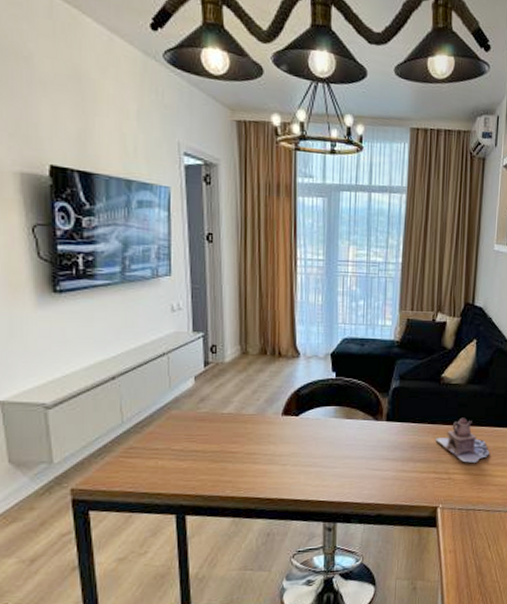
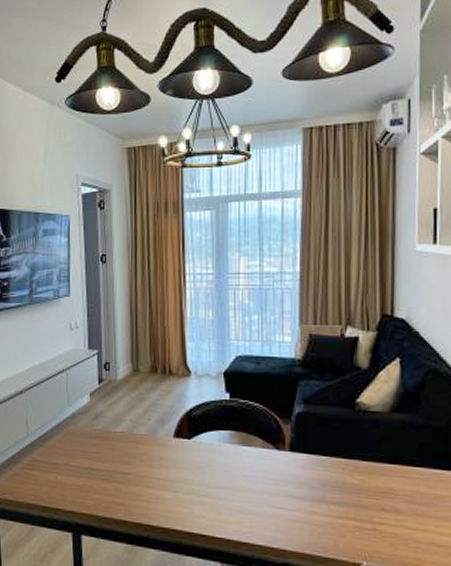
teapot: present [436,417,489,463] -> none [353,453,429,513]

